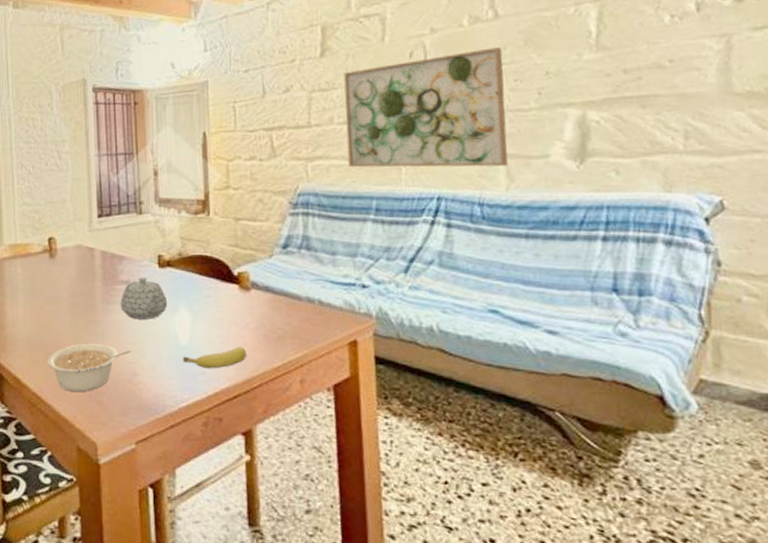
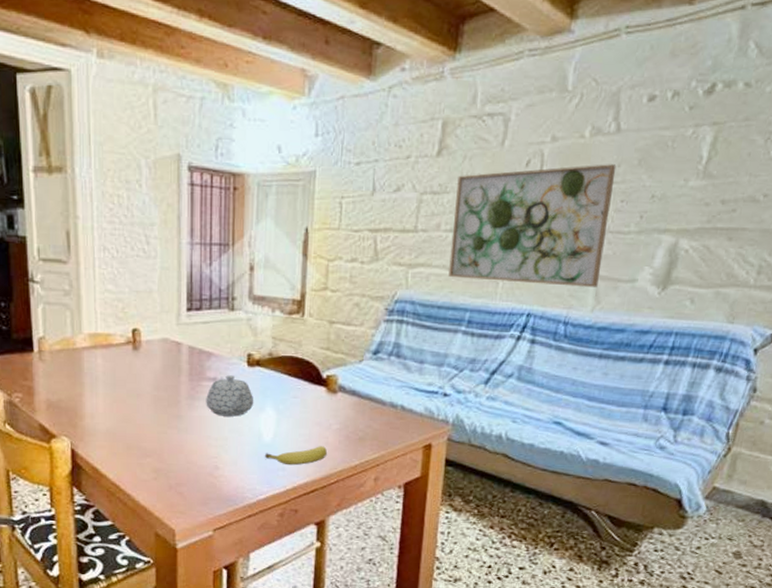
legume: present [47,343,131,391] -> none [128,437,214,483]

